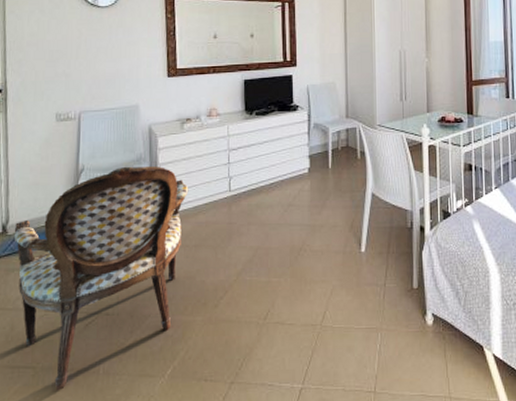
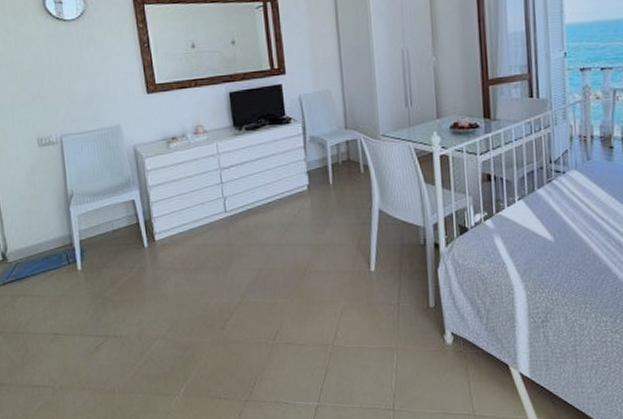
armchair: present [15,166,189,391] -> none [14,188,183,408]

